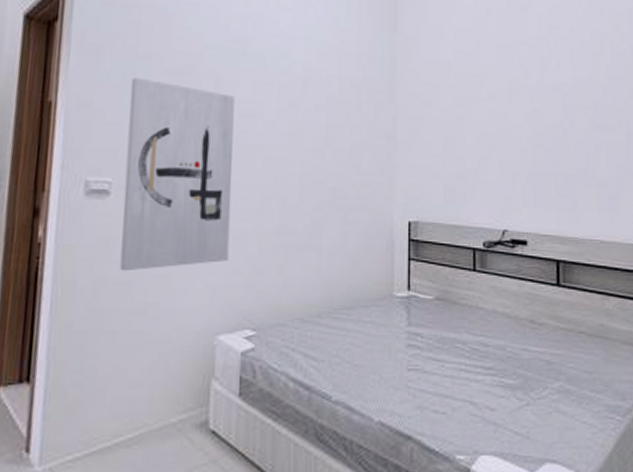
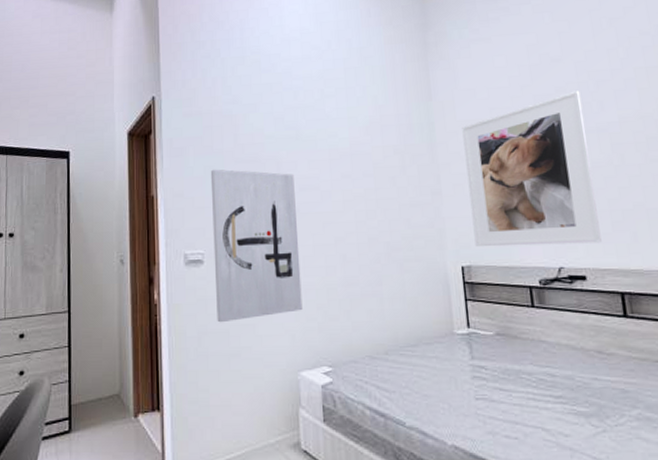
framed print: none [424,45,545,207] -> present [462,91,602,247]

